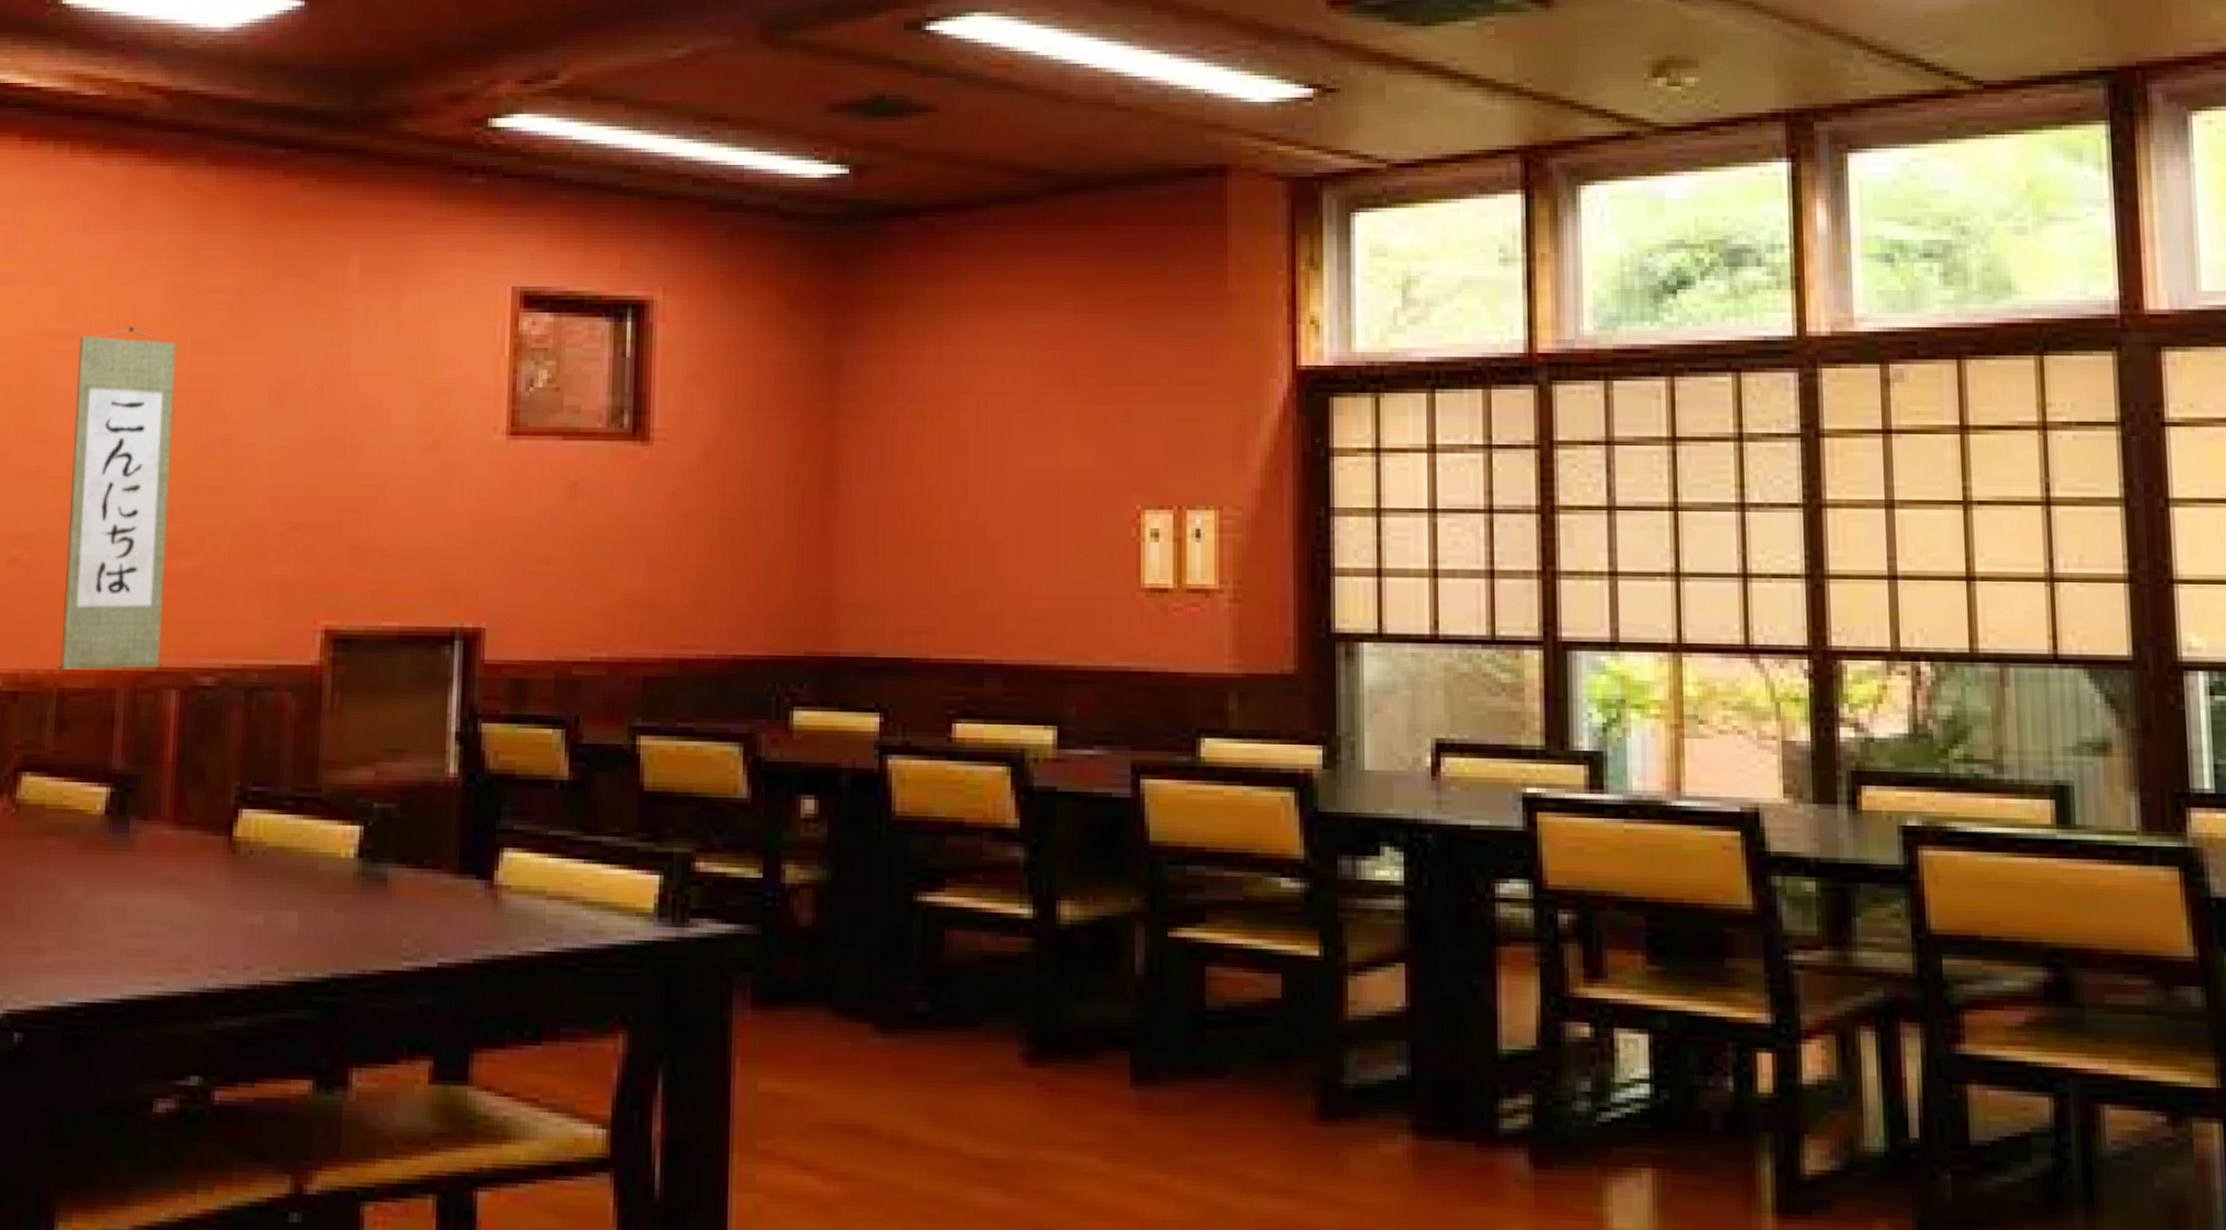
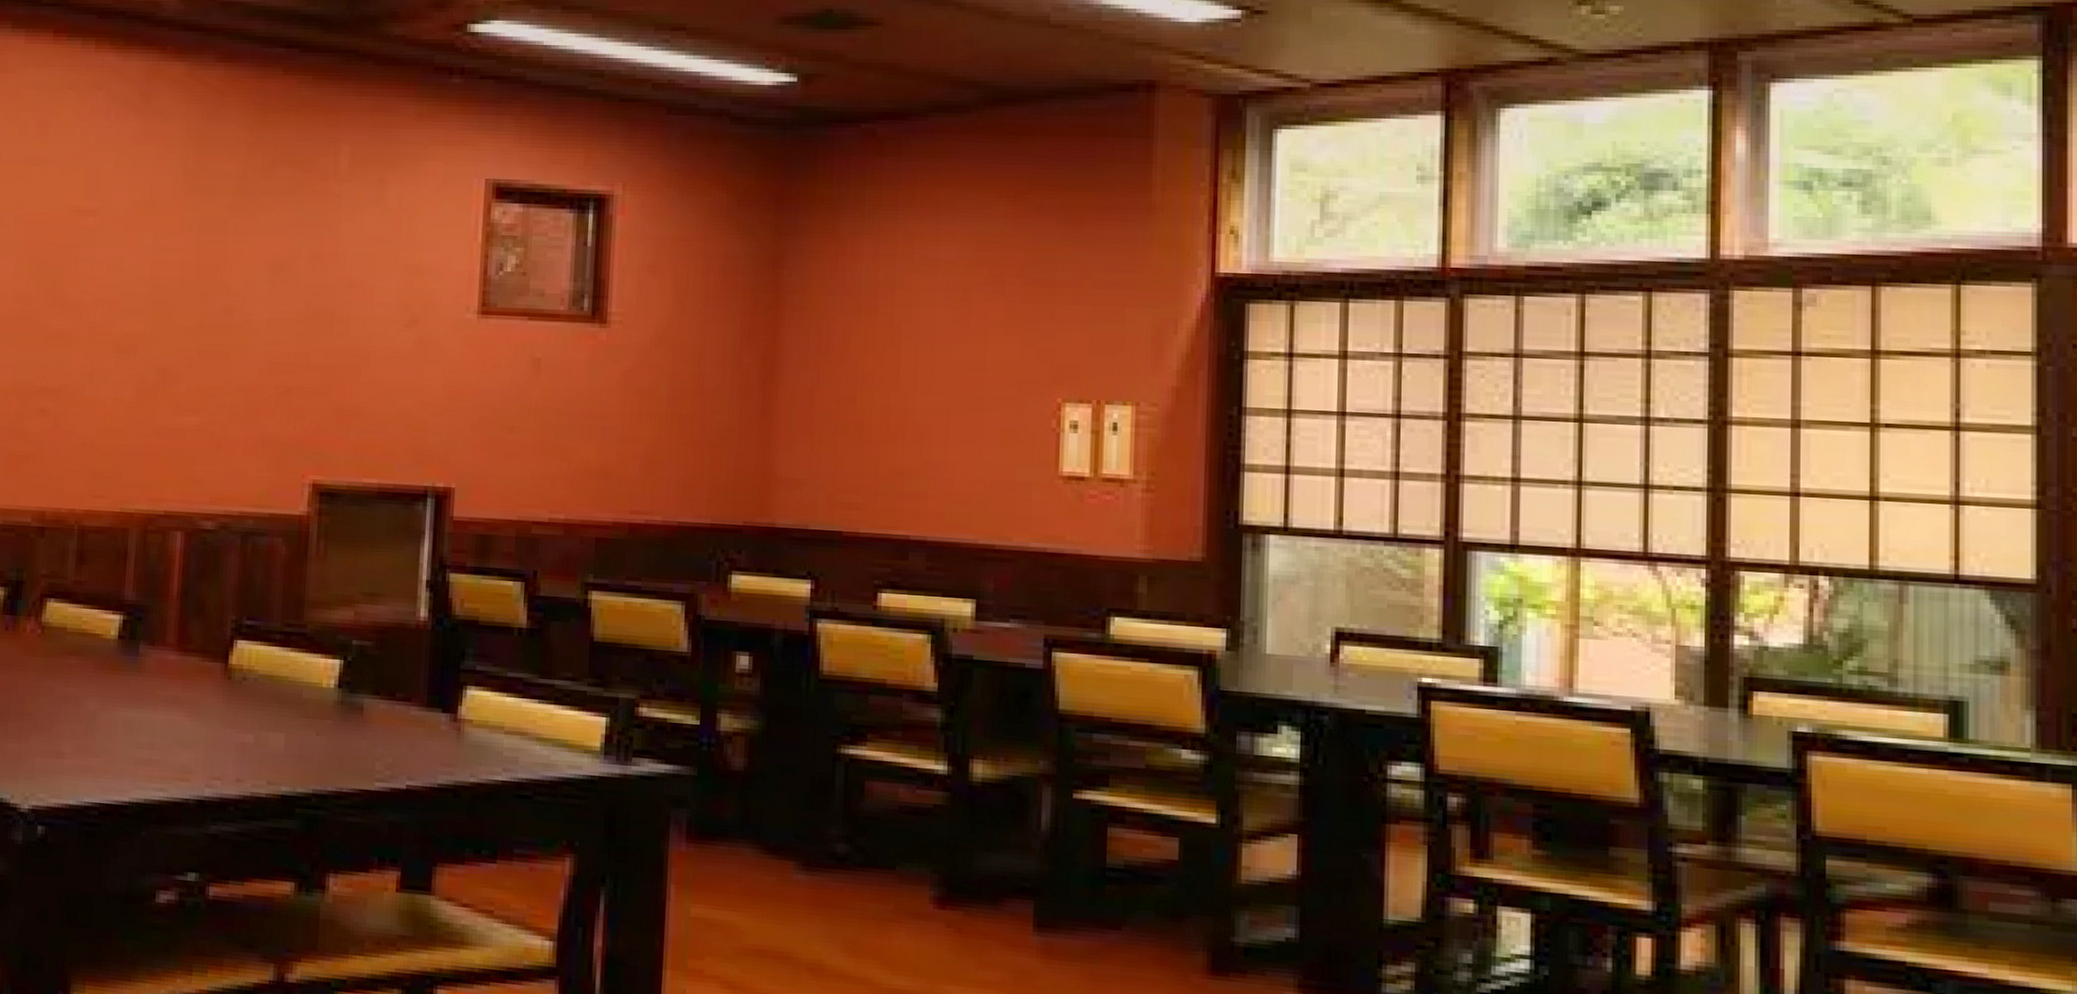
wall scroll: present [57,326,177,670] -> none [78,206,187,512]

